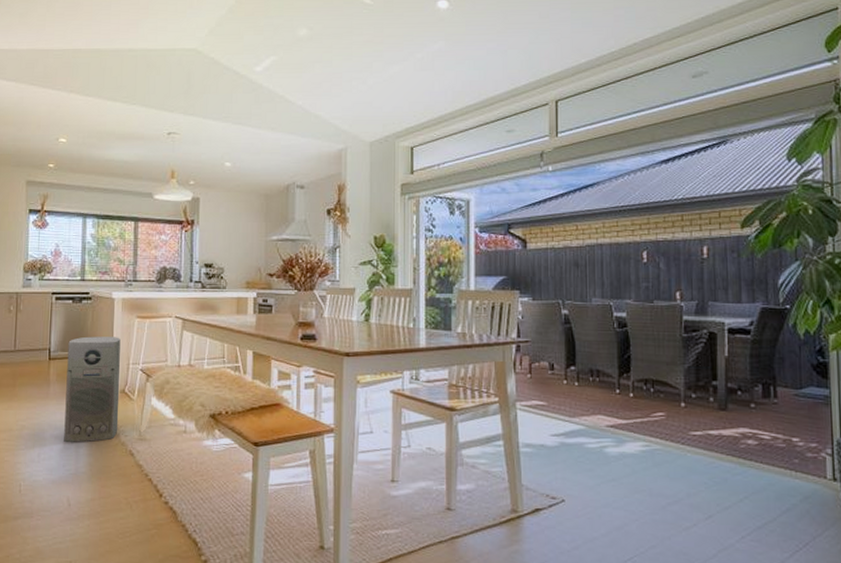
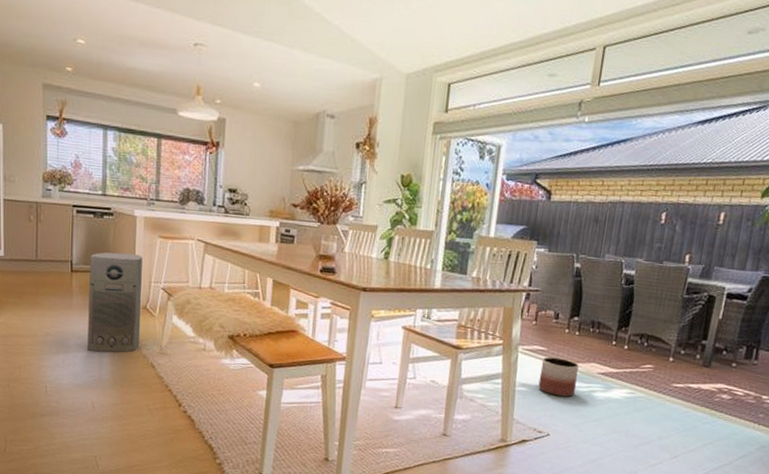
planter: none [543,412,584,456] -> present [538,357,579,397]

